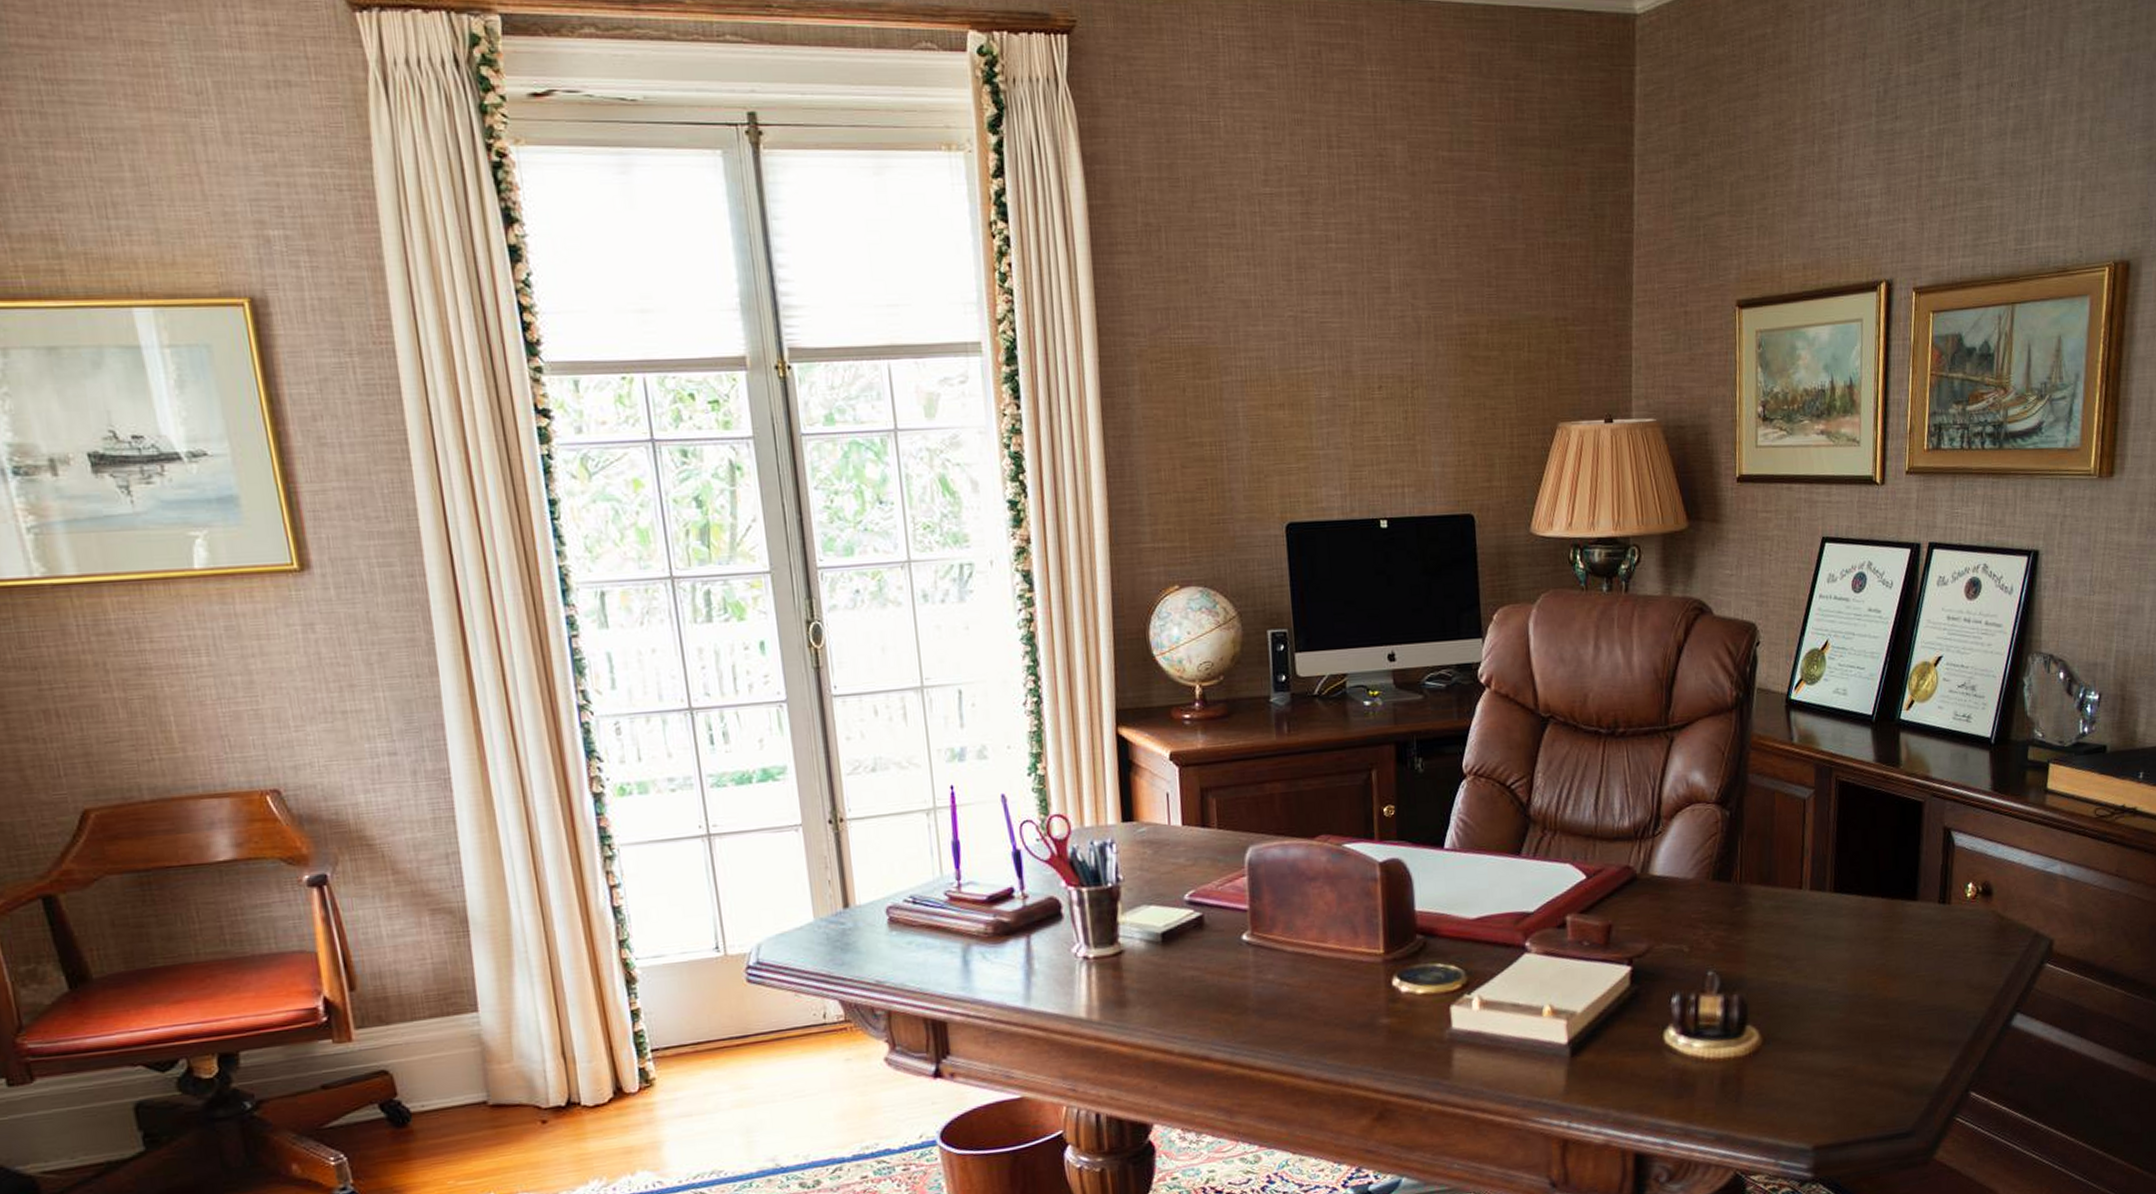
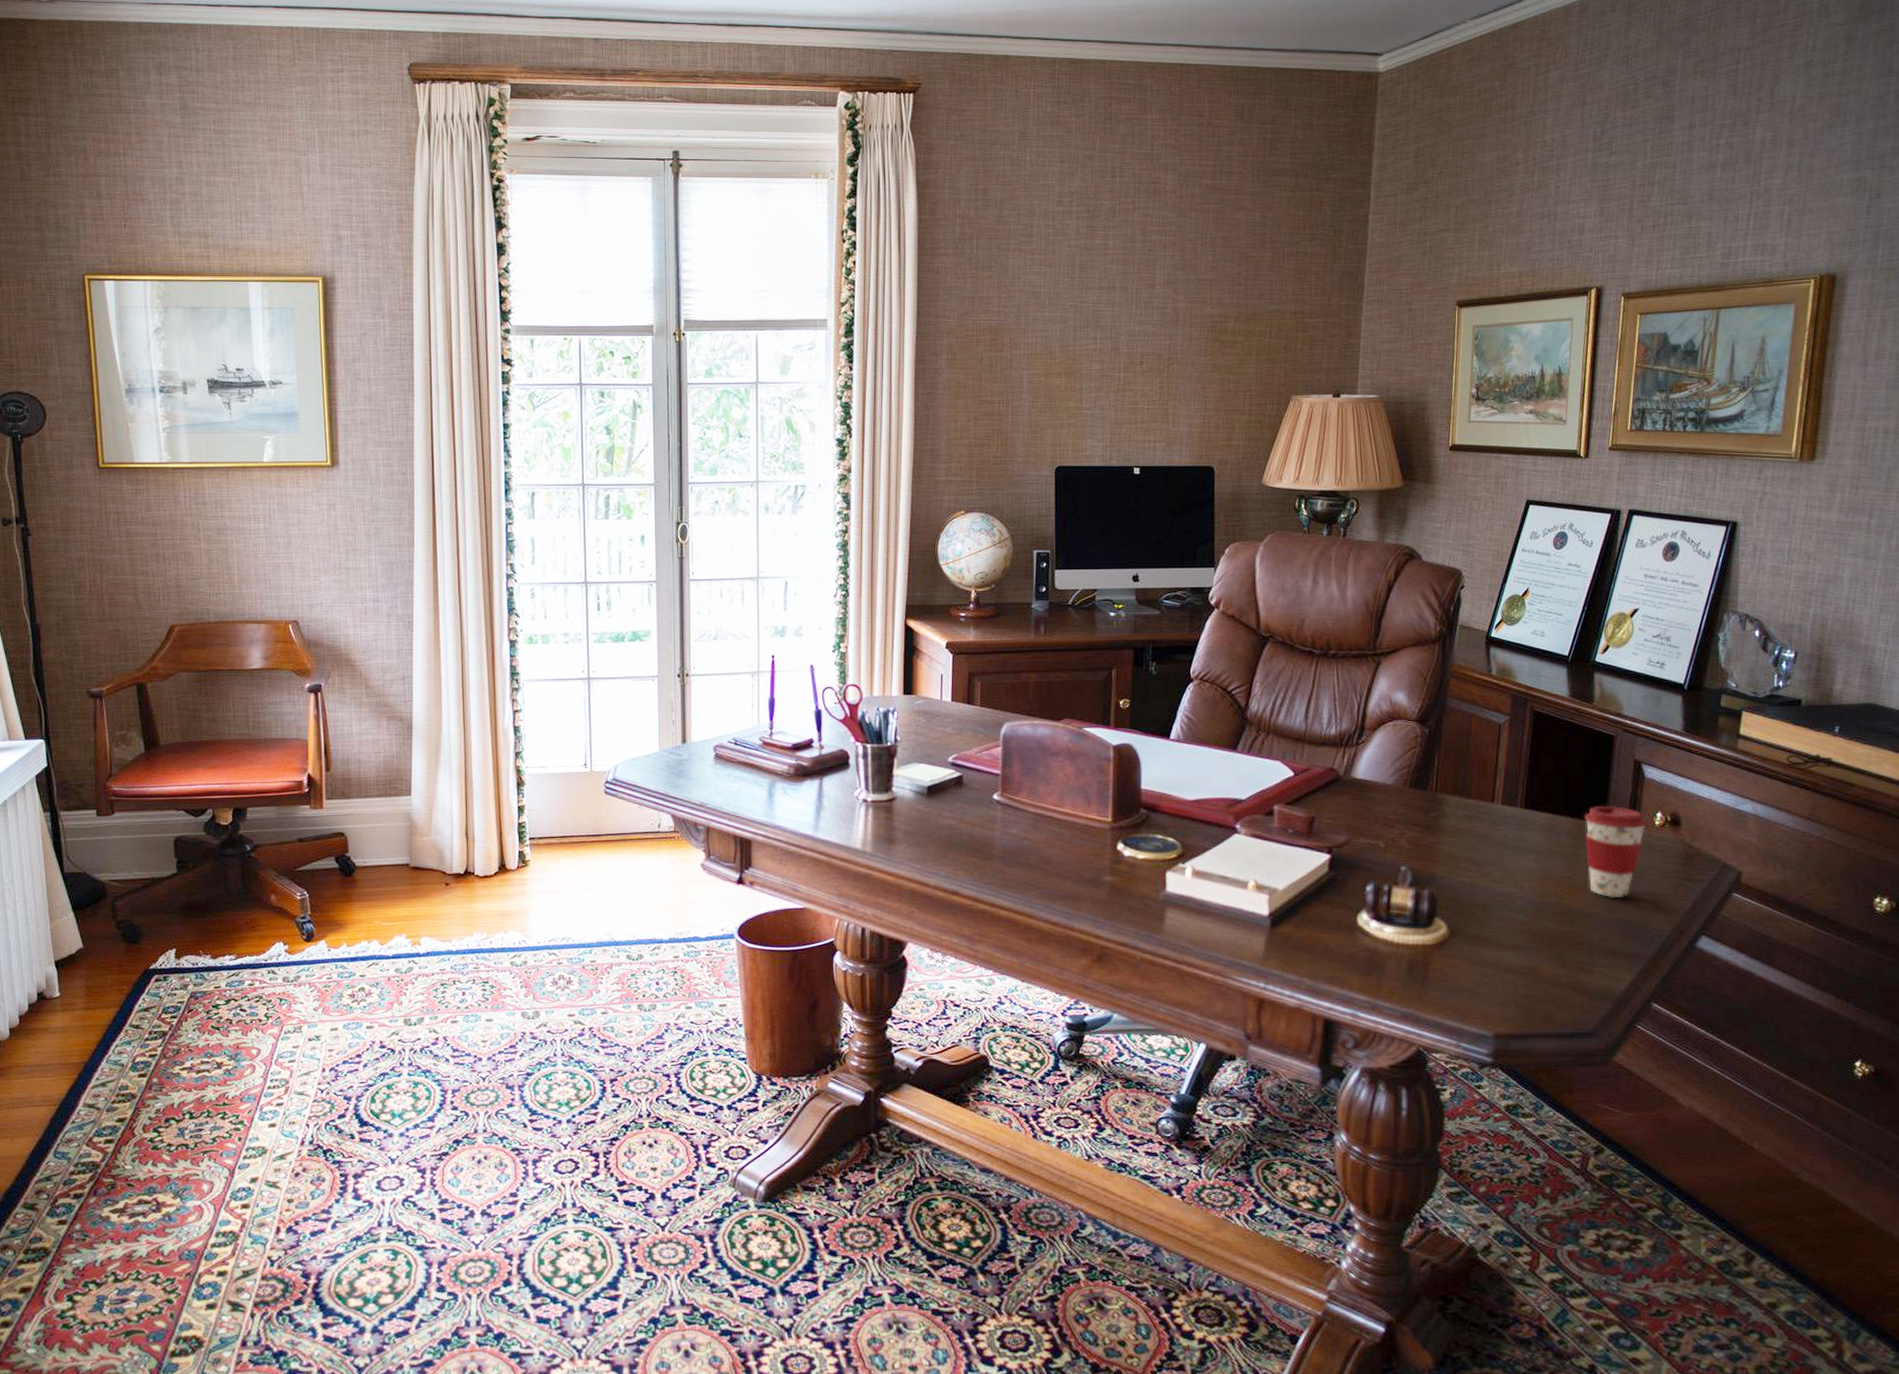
coffee cup: none [1896,880,1960,983] -> present [1585,806,1649,898]

